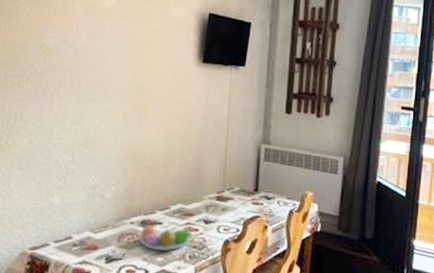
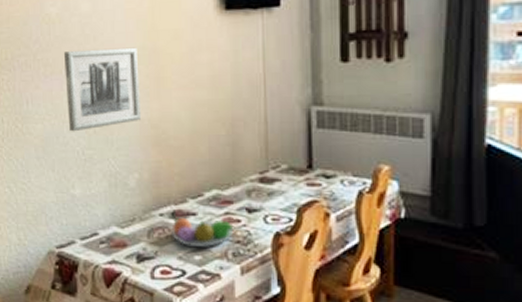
wall art: none [54,78,125,148] -> present [64,47,140,132]

